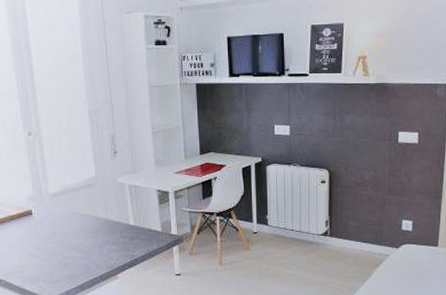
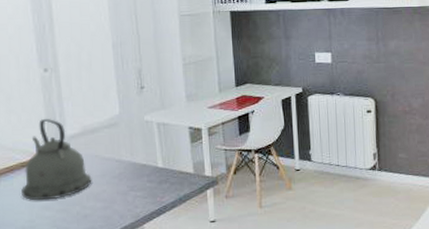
kettle: none [11,178,72,249] -> present [21,119,92,201]

